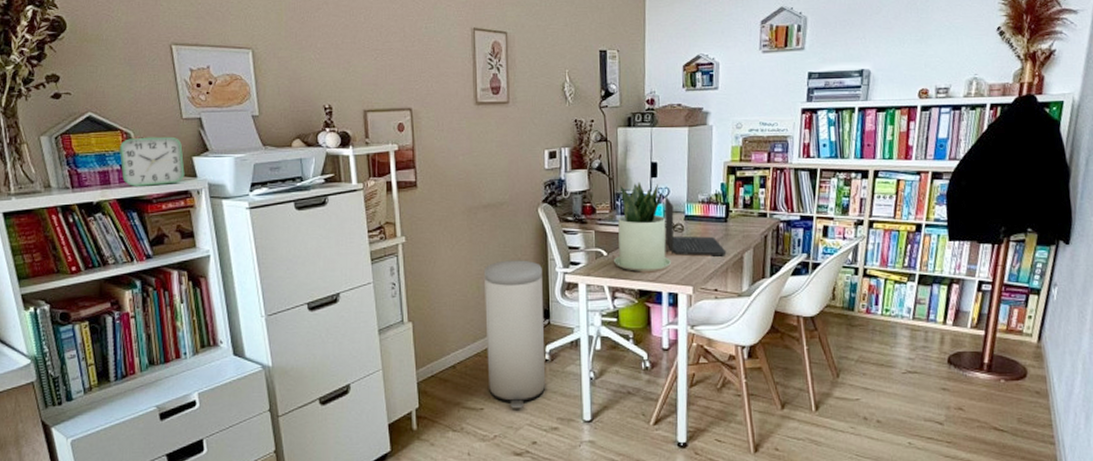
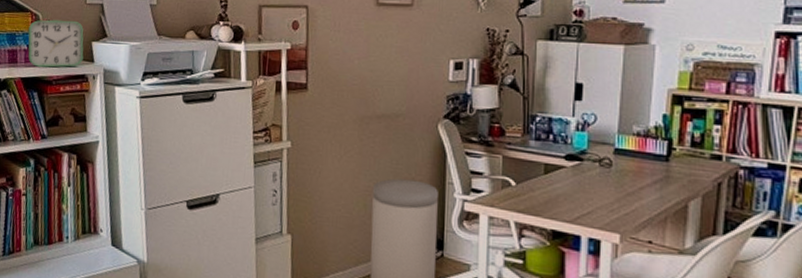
planter: present [614,182,672,271] -> none [524,104,595,211]
laptop: present [664,196,727,257] -> none [589,123,666,202]

